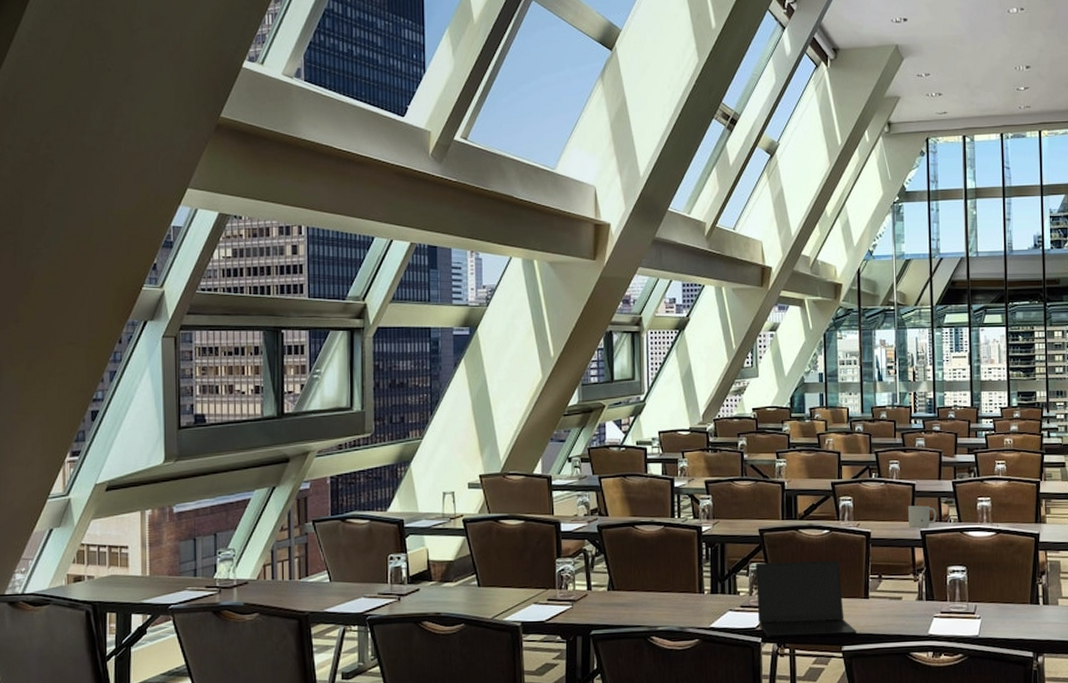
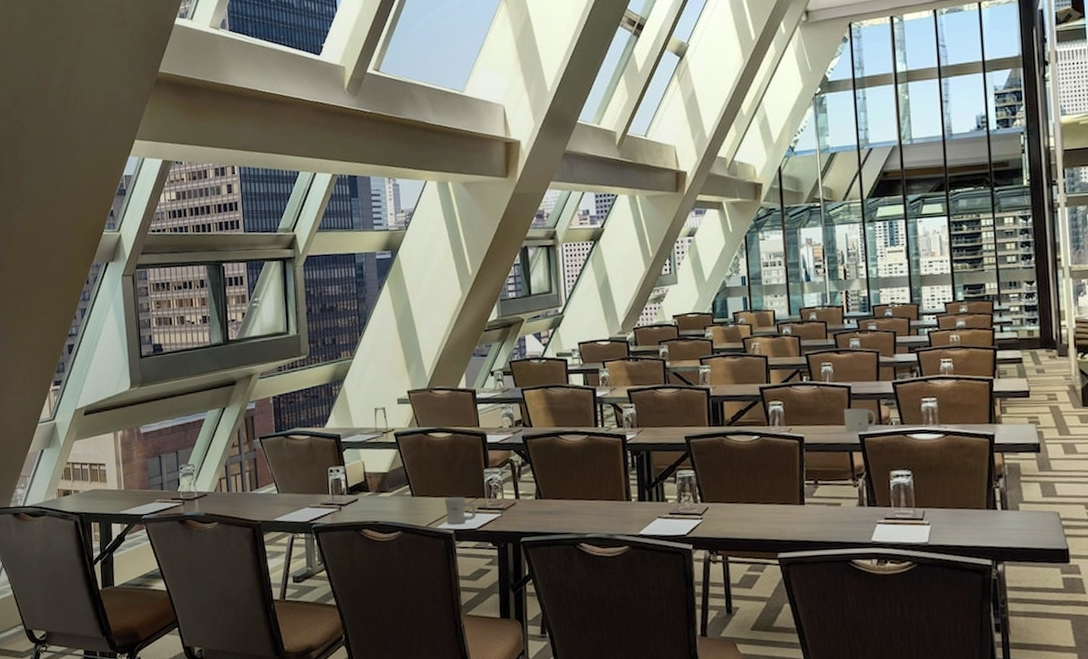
mug: none [512,587,545,617] -> present [444,496,476,525]
laptop: present [755,561,857,639] -> none [682,467,793,546]

